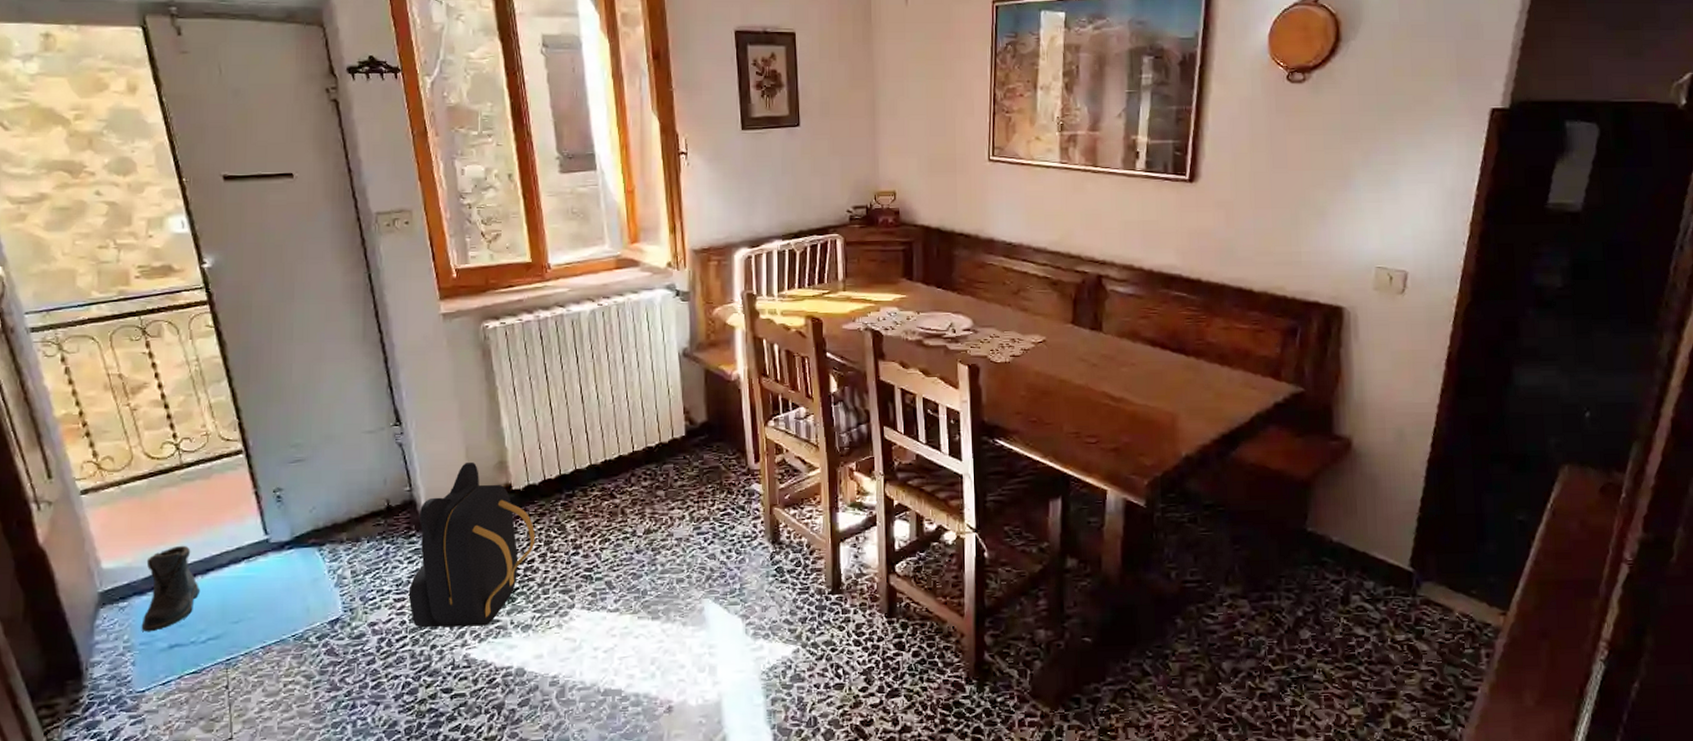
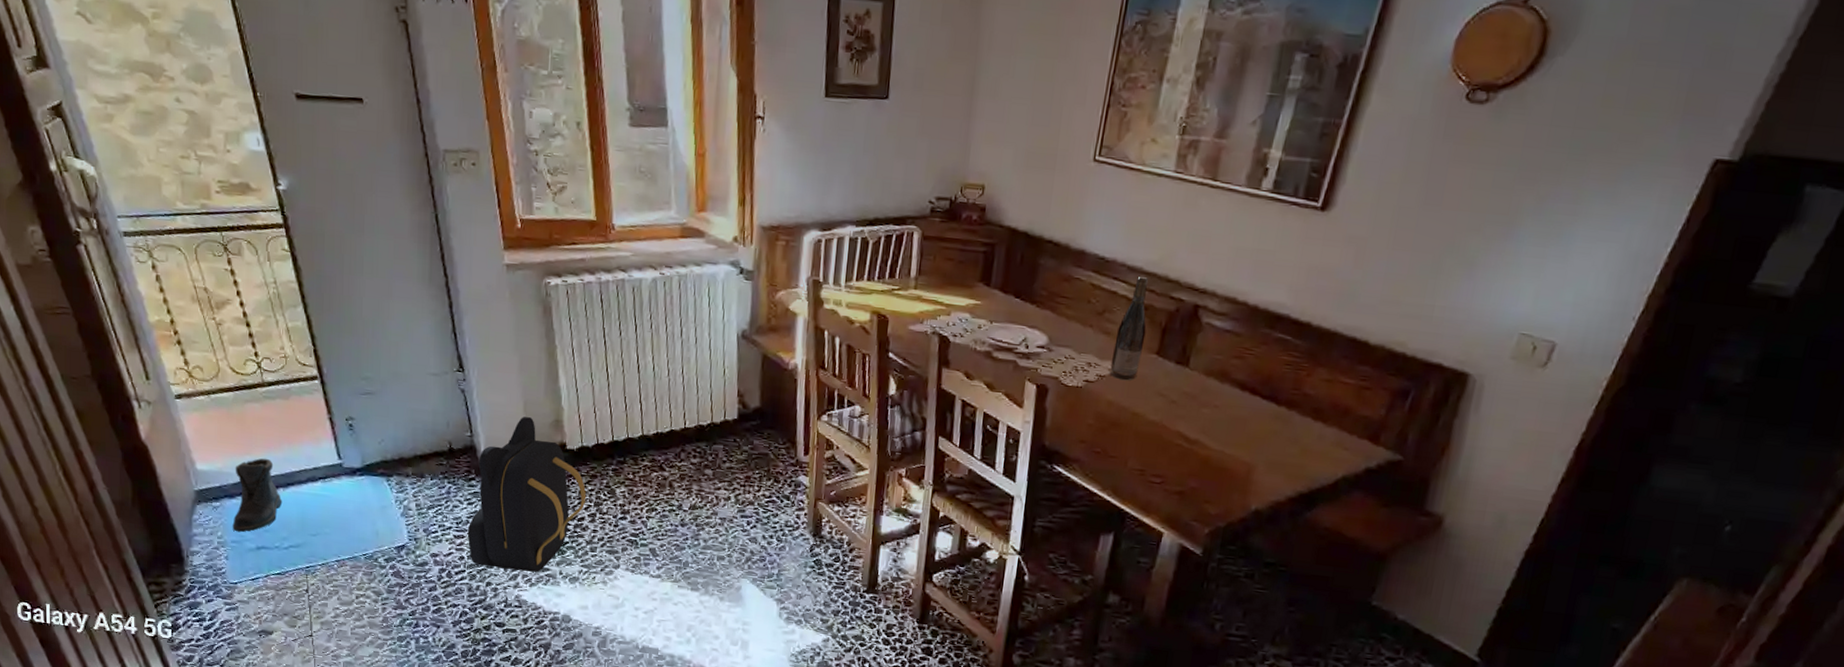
wine bottle: none [1032,255,1060,350] -> present [1109,276,1148,380]

